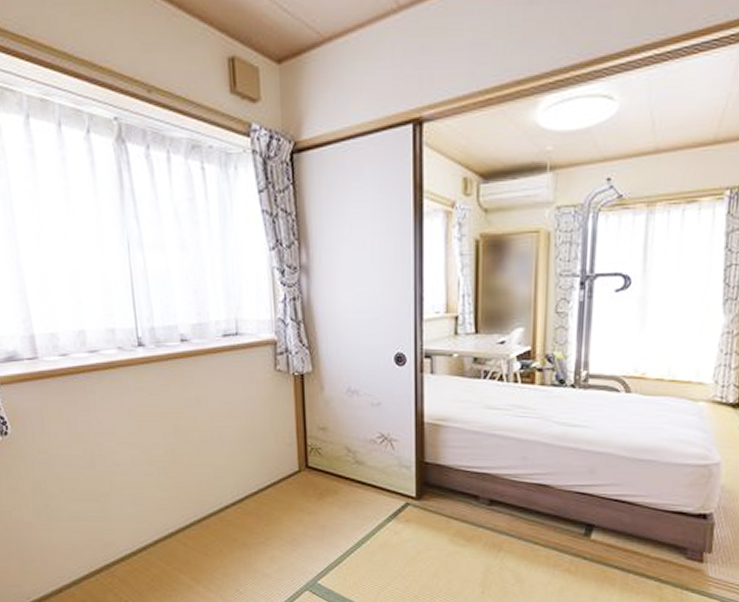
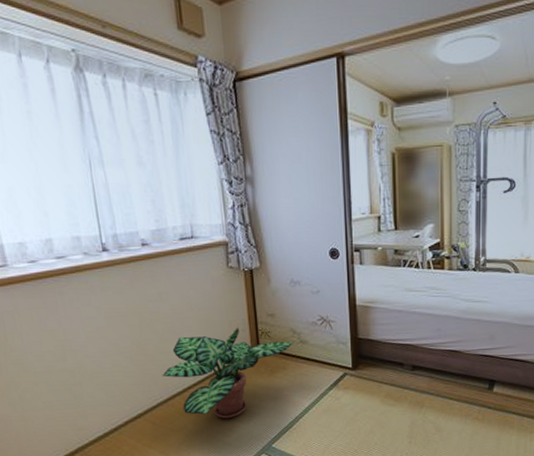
potted plant: none [197,440,349,546] -> present [162,327,294,419]

